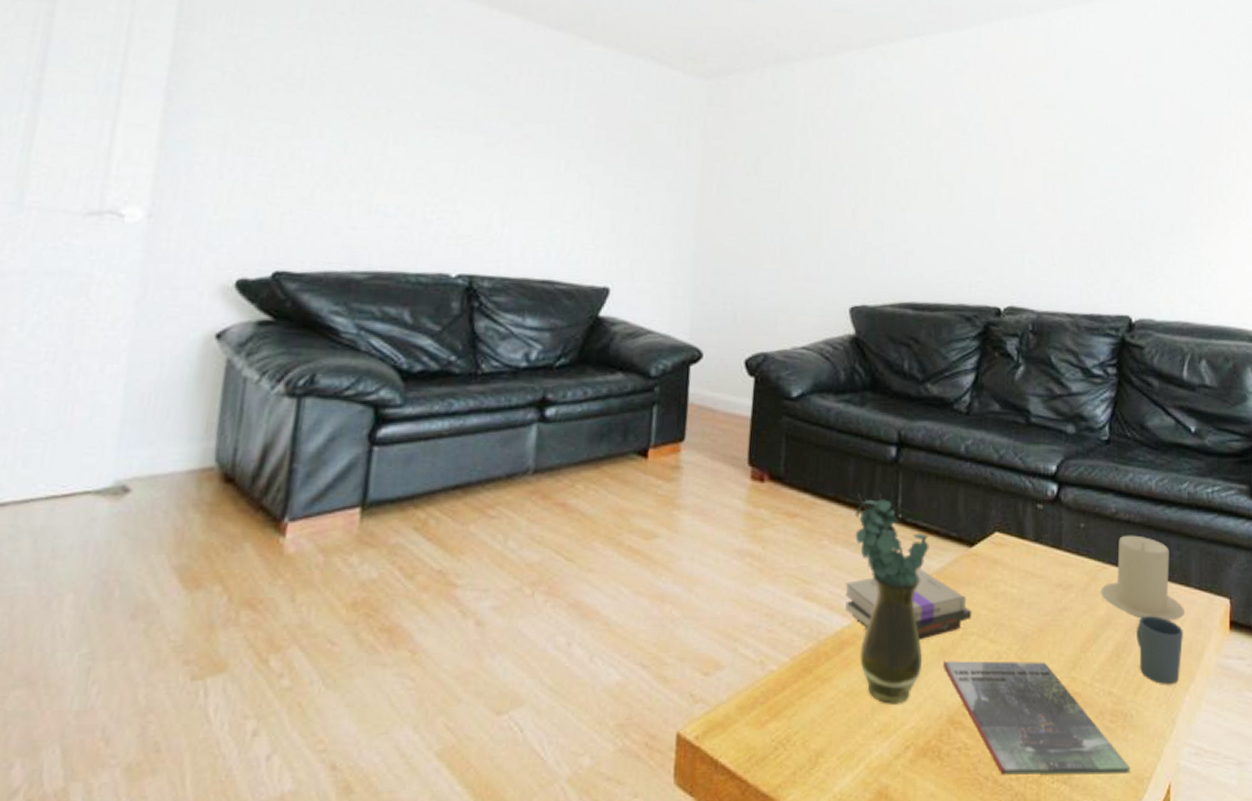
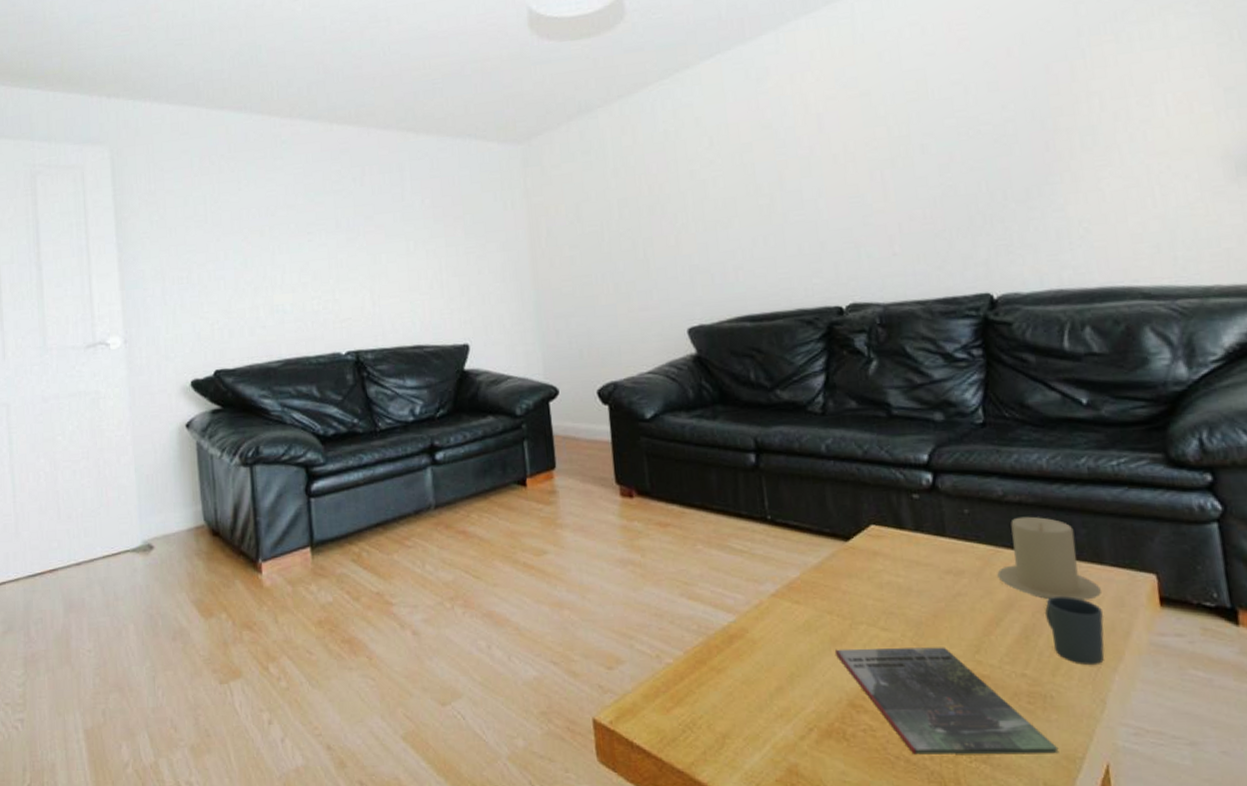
books: present [845,569,972,640] -> none [725,565,859,631]
vase: present [855,493,929,704] -> none [724,498,814,691]

